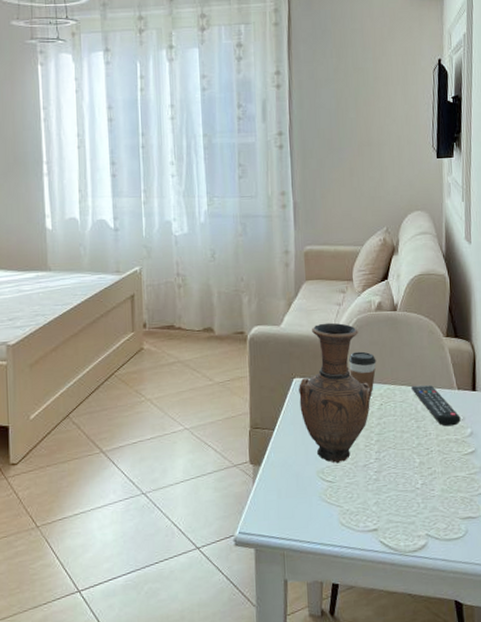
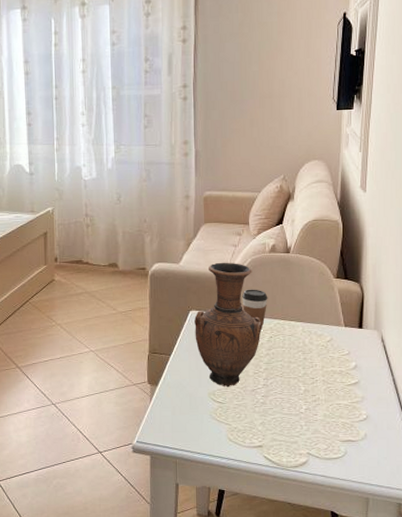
remote control: present [411,385,461,427] -> none [300,321,346,359]

